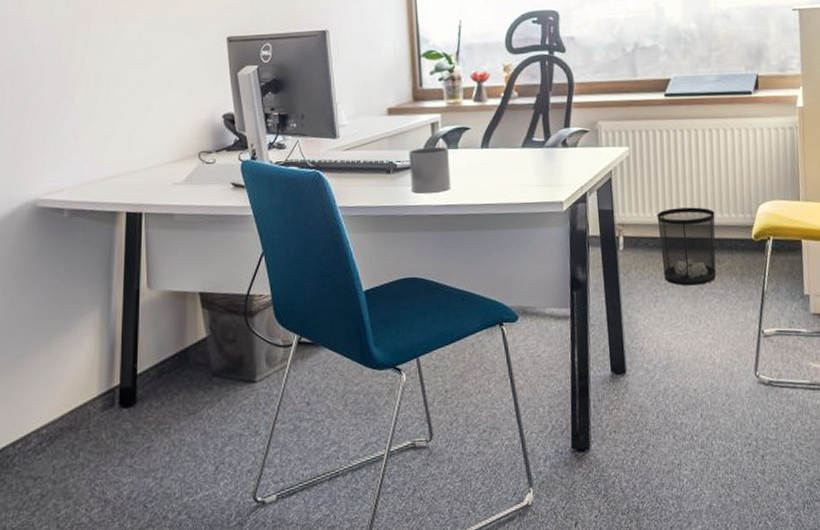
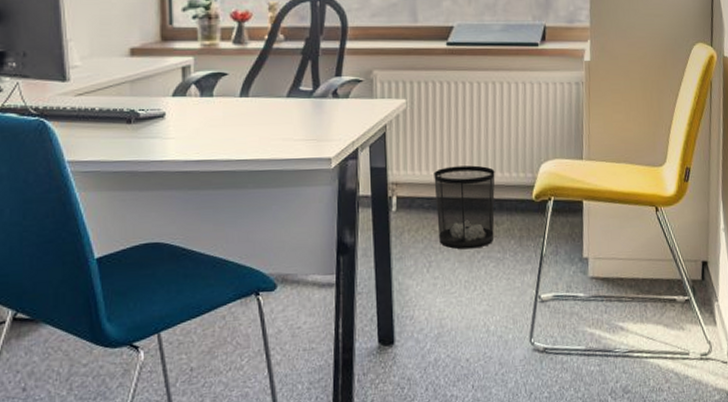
mug: present [409,146,451,194] -> none [154,94,204,147]

